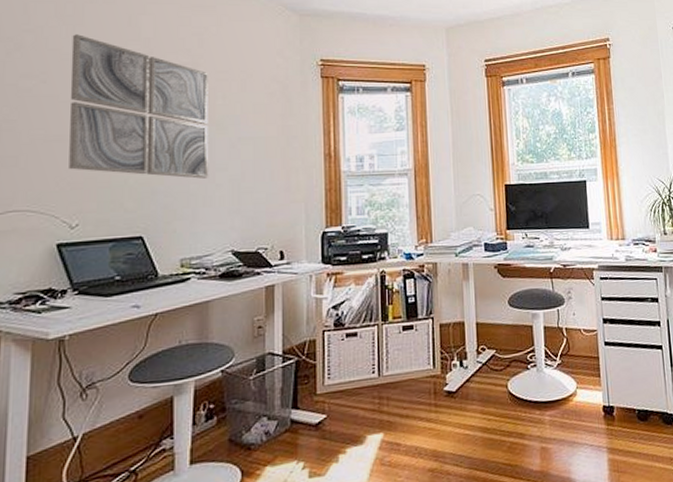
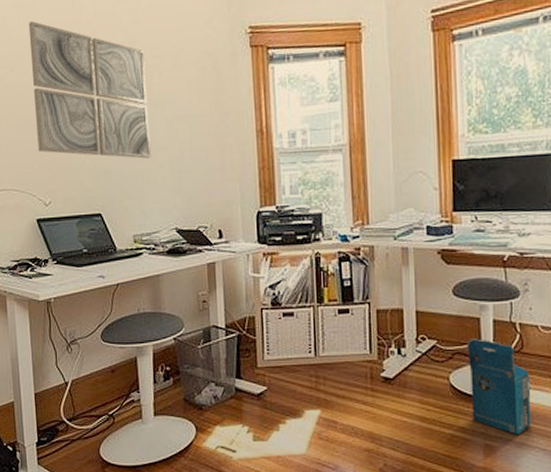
cardboard box: none [522,345,579,434] -> present [466,338,531,434]

